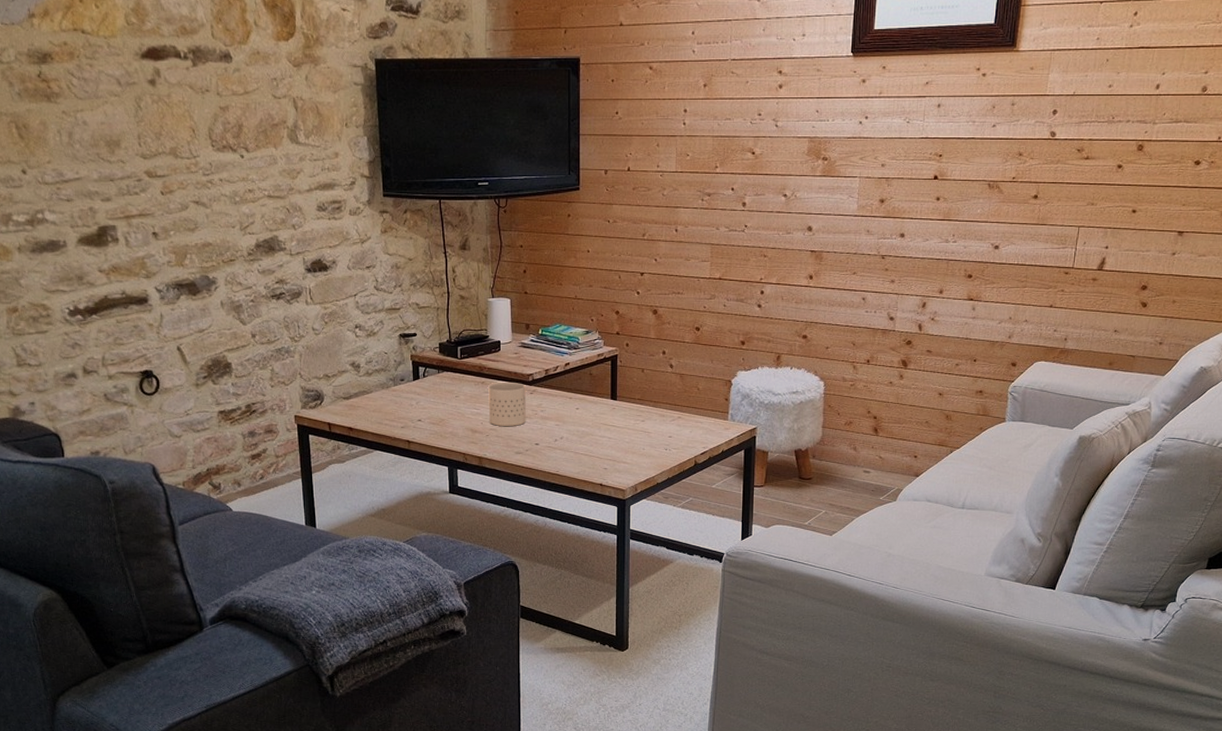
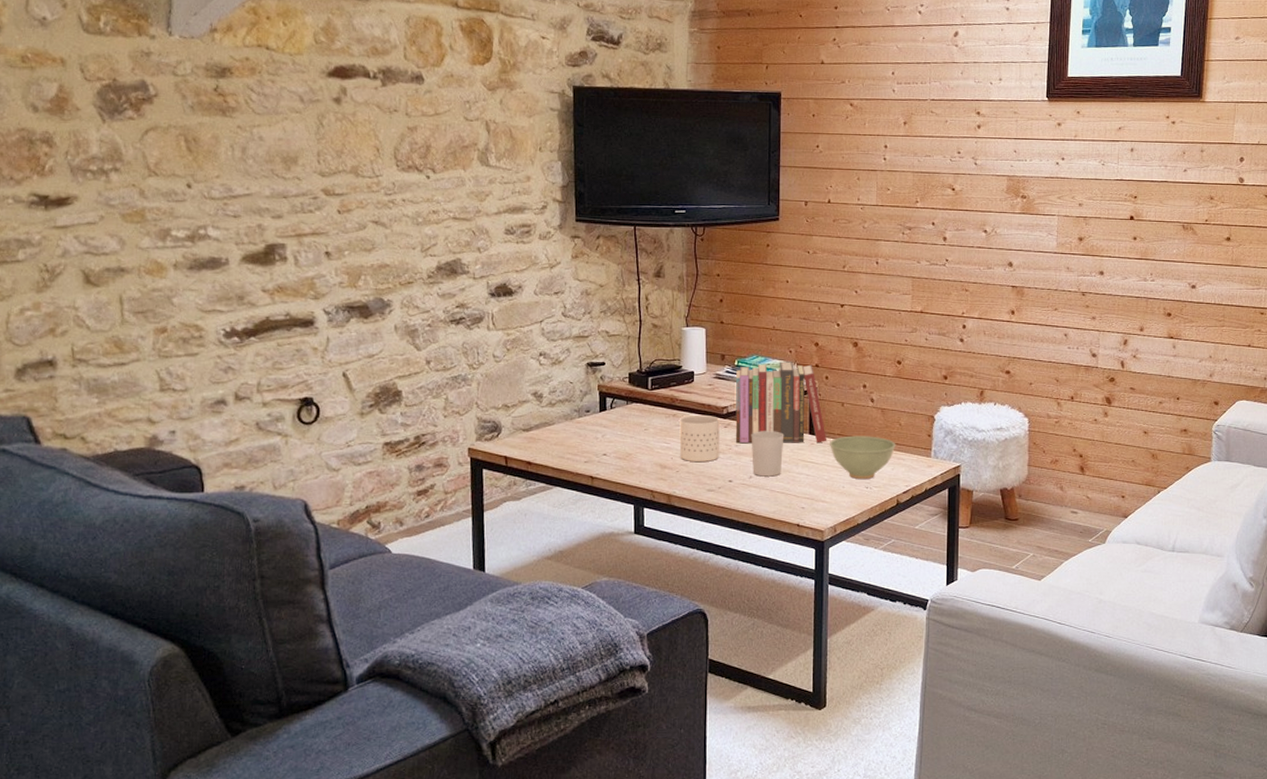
books: none [539,330,628,409] -> present [735,361,827,444]
candle holder: none [555,396,587,440] -> present [751,431,784,477]
bowl: none [630,400,694,441] -> present [830,435,896,479]

